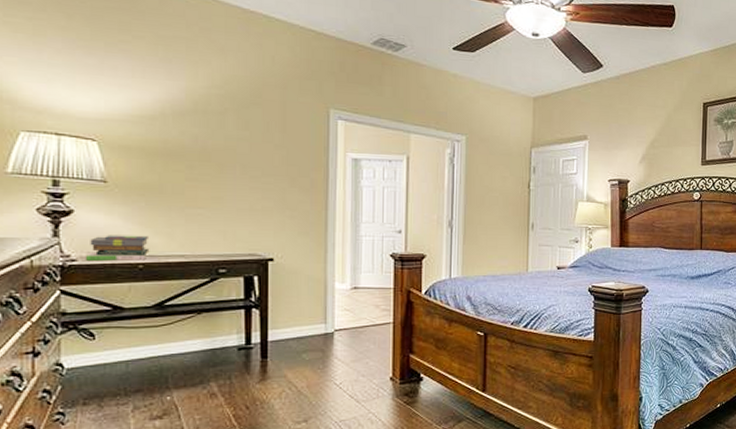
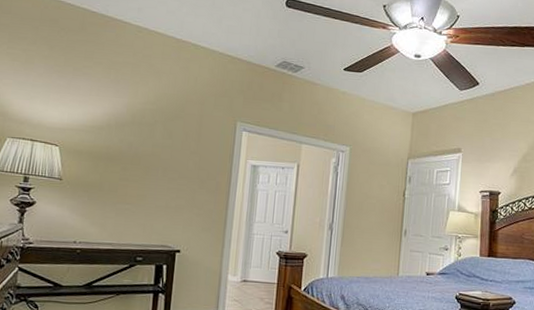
books: present [86,235,150,261] -> none [40,223,88,247]

